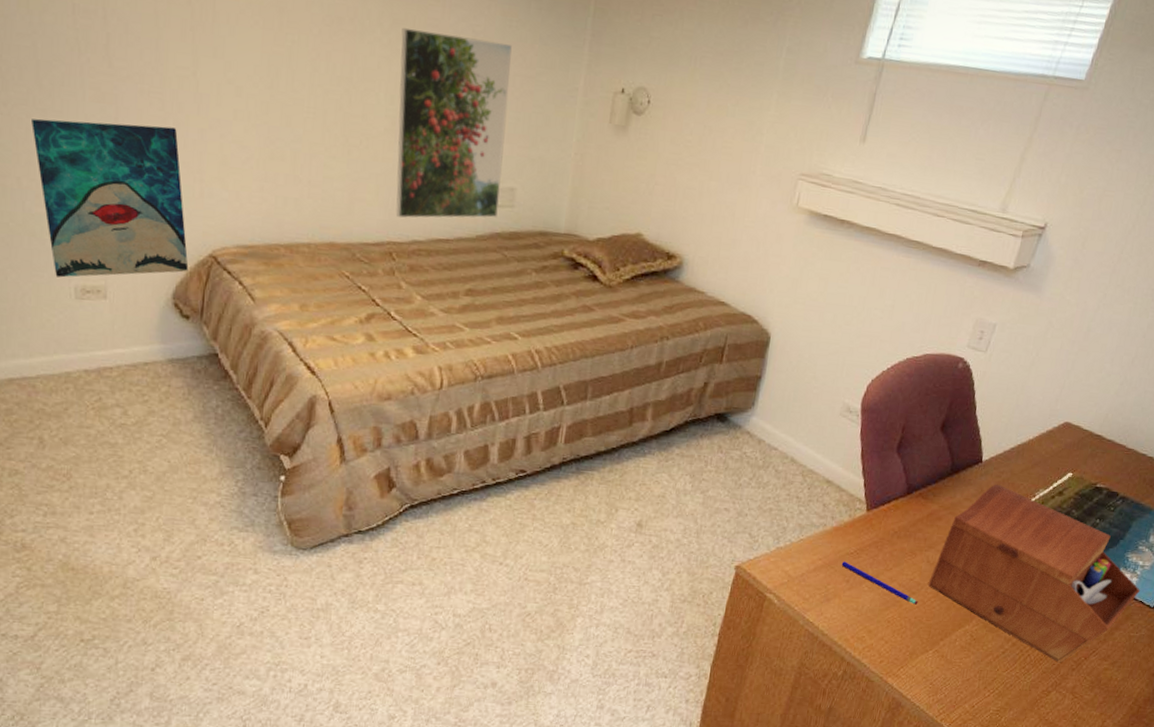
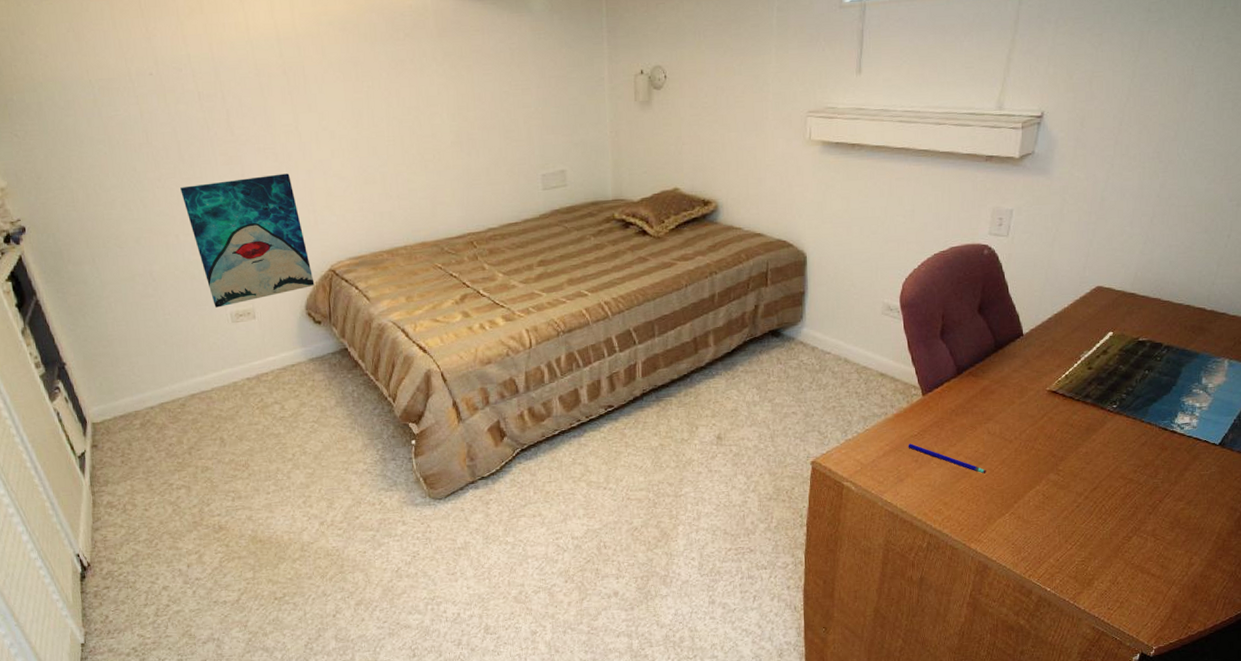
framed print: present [396,27,512,218] -> none [452,53,554,211]
sewing box: present [928,484,1141,663] -> none [992,353,1203,509]

